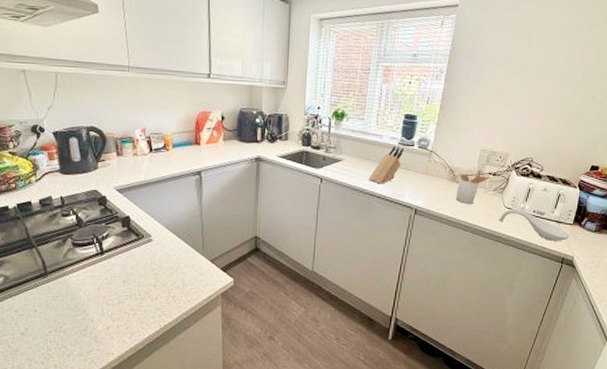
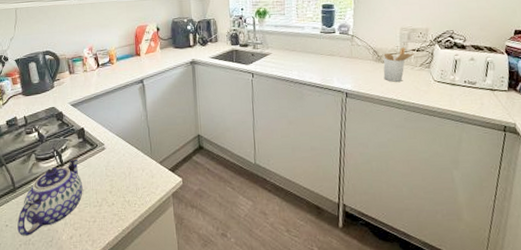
teapot: none [47,248,124,323] -> present [17,158,83,236]
knife block: present [369,145,404,184] -> none [297,34,326,73]
spoon rest: present [499,209,570,241] -> none [430,81,507,110]

